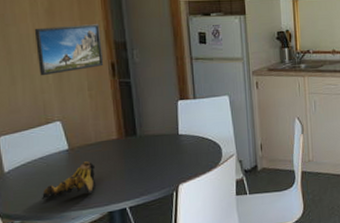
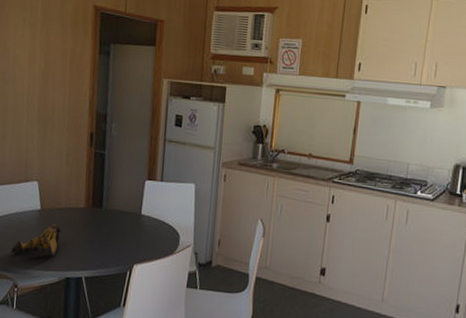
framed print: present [34,24,104,76] -> none [27,89,86,136]

